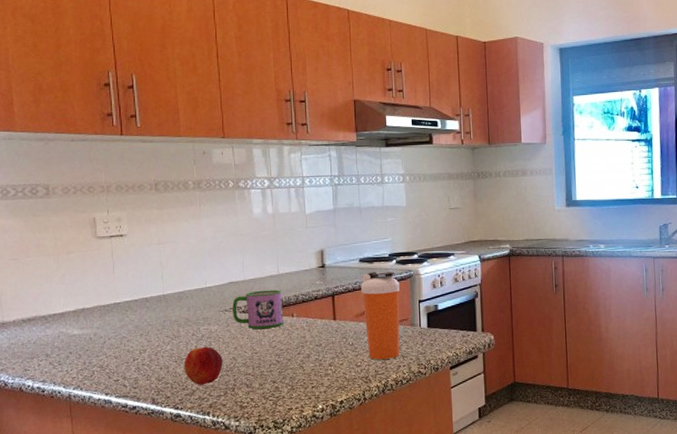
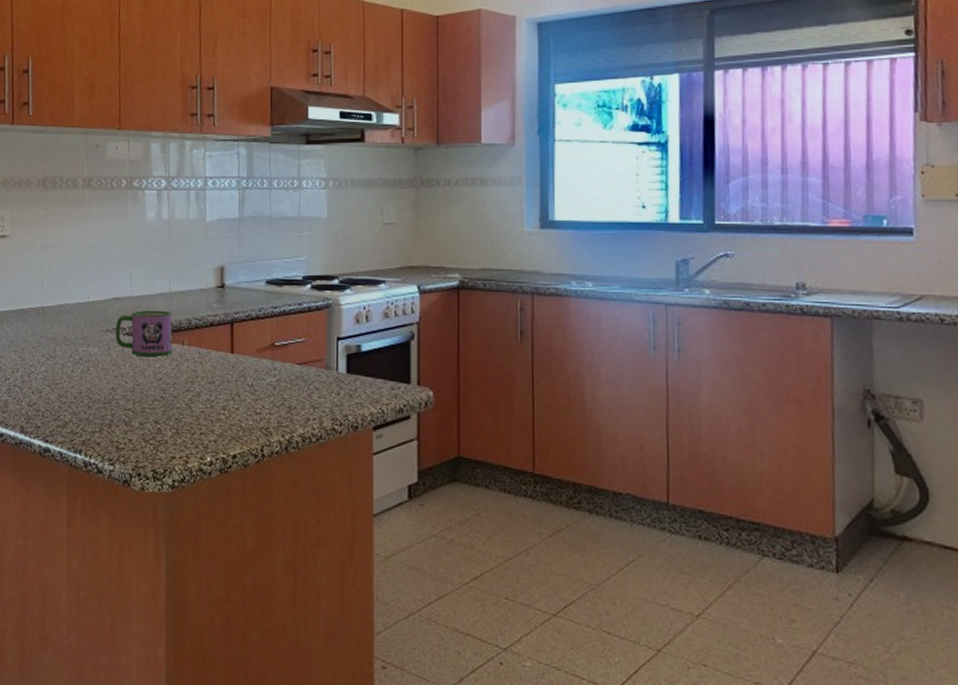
peach: present [184,346,223,385] -> none [57,371,101,417]
shaker bottle: present [360,271,400,360] -> none [265,297,313,409]

